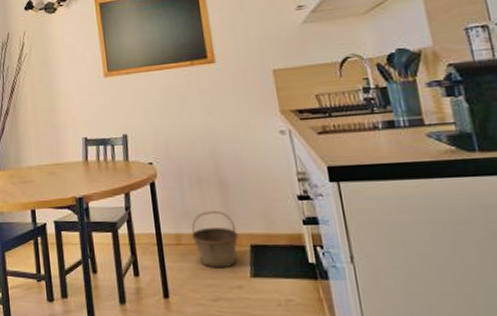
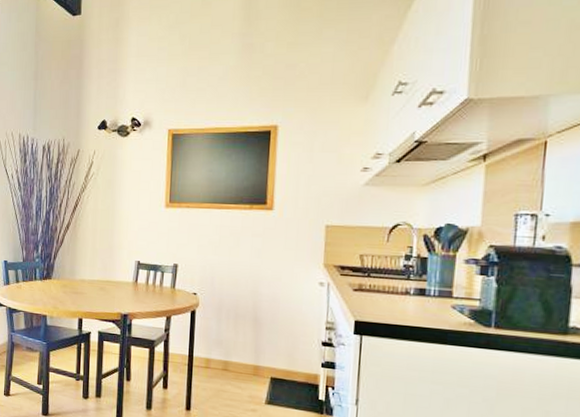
basket: present [192,210,239,269] -> none [220,342,262,393]

